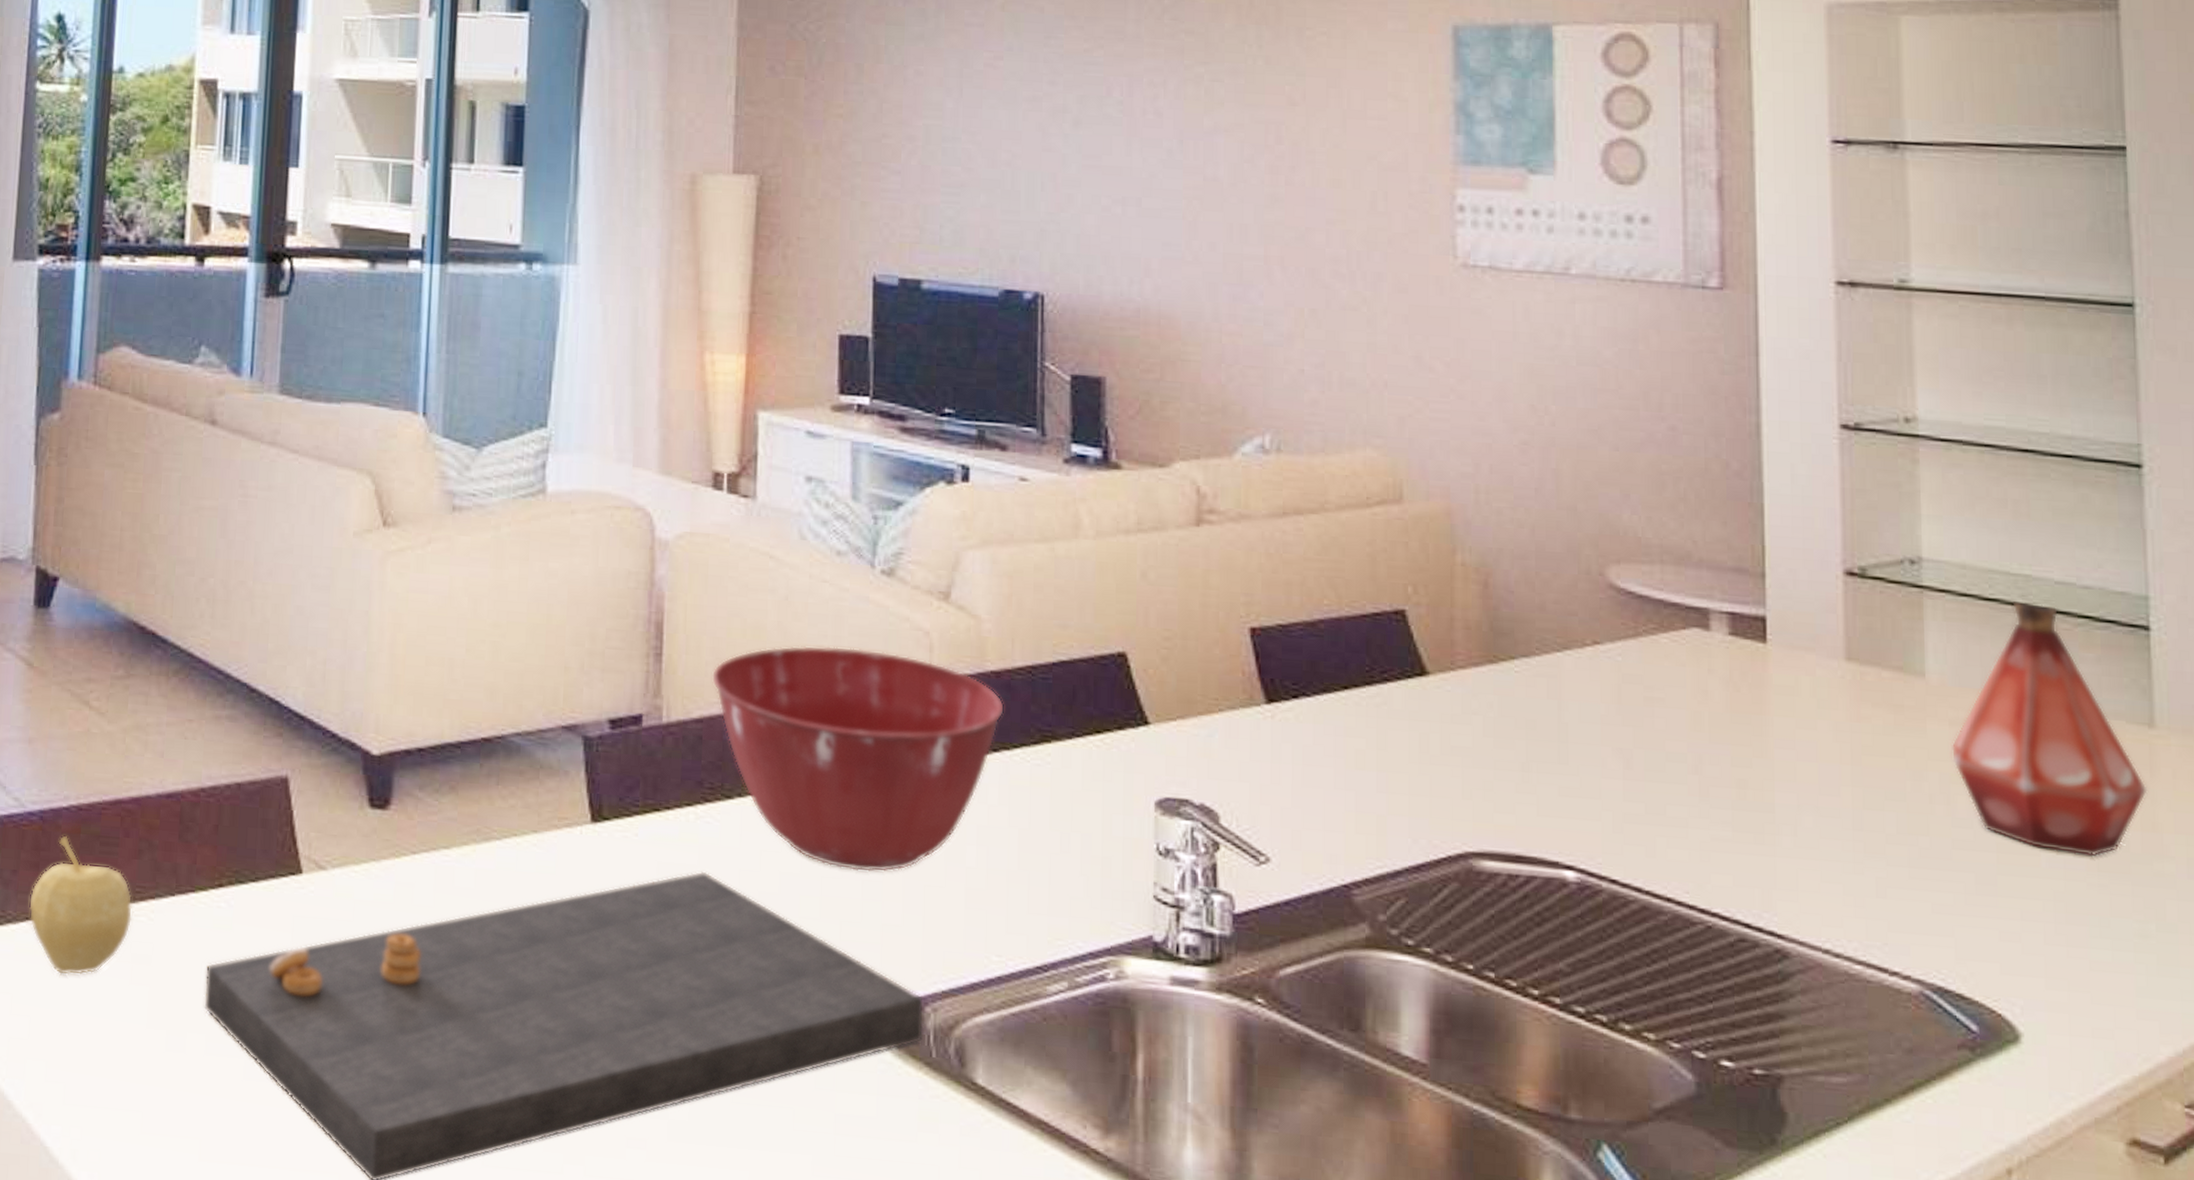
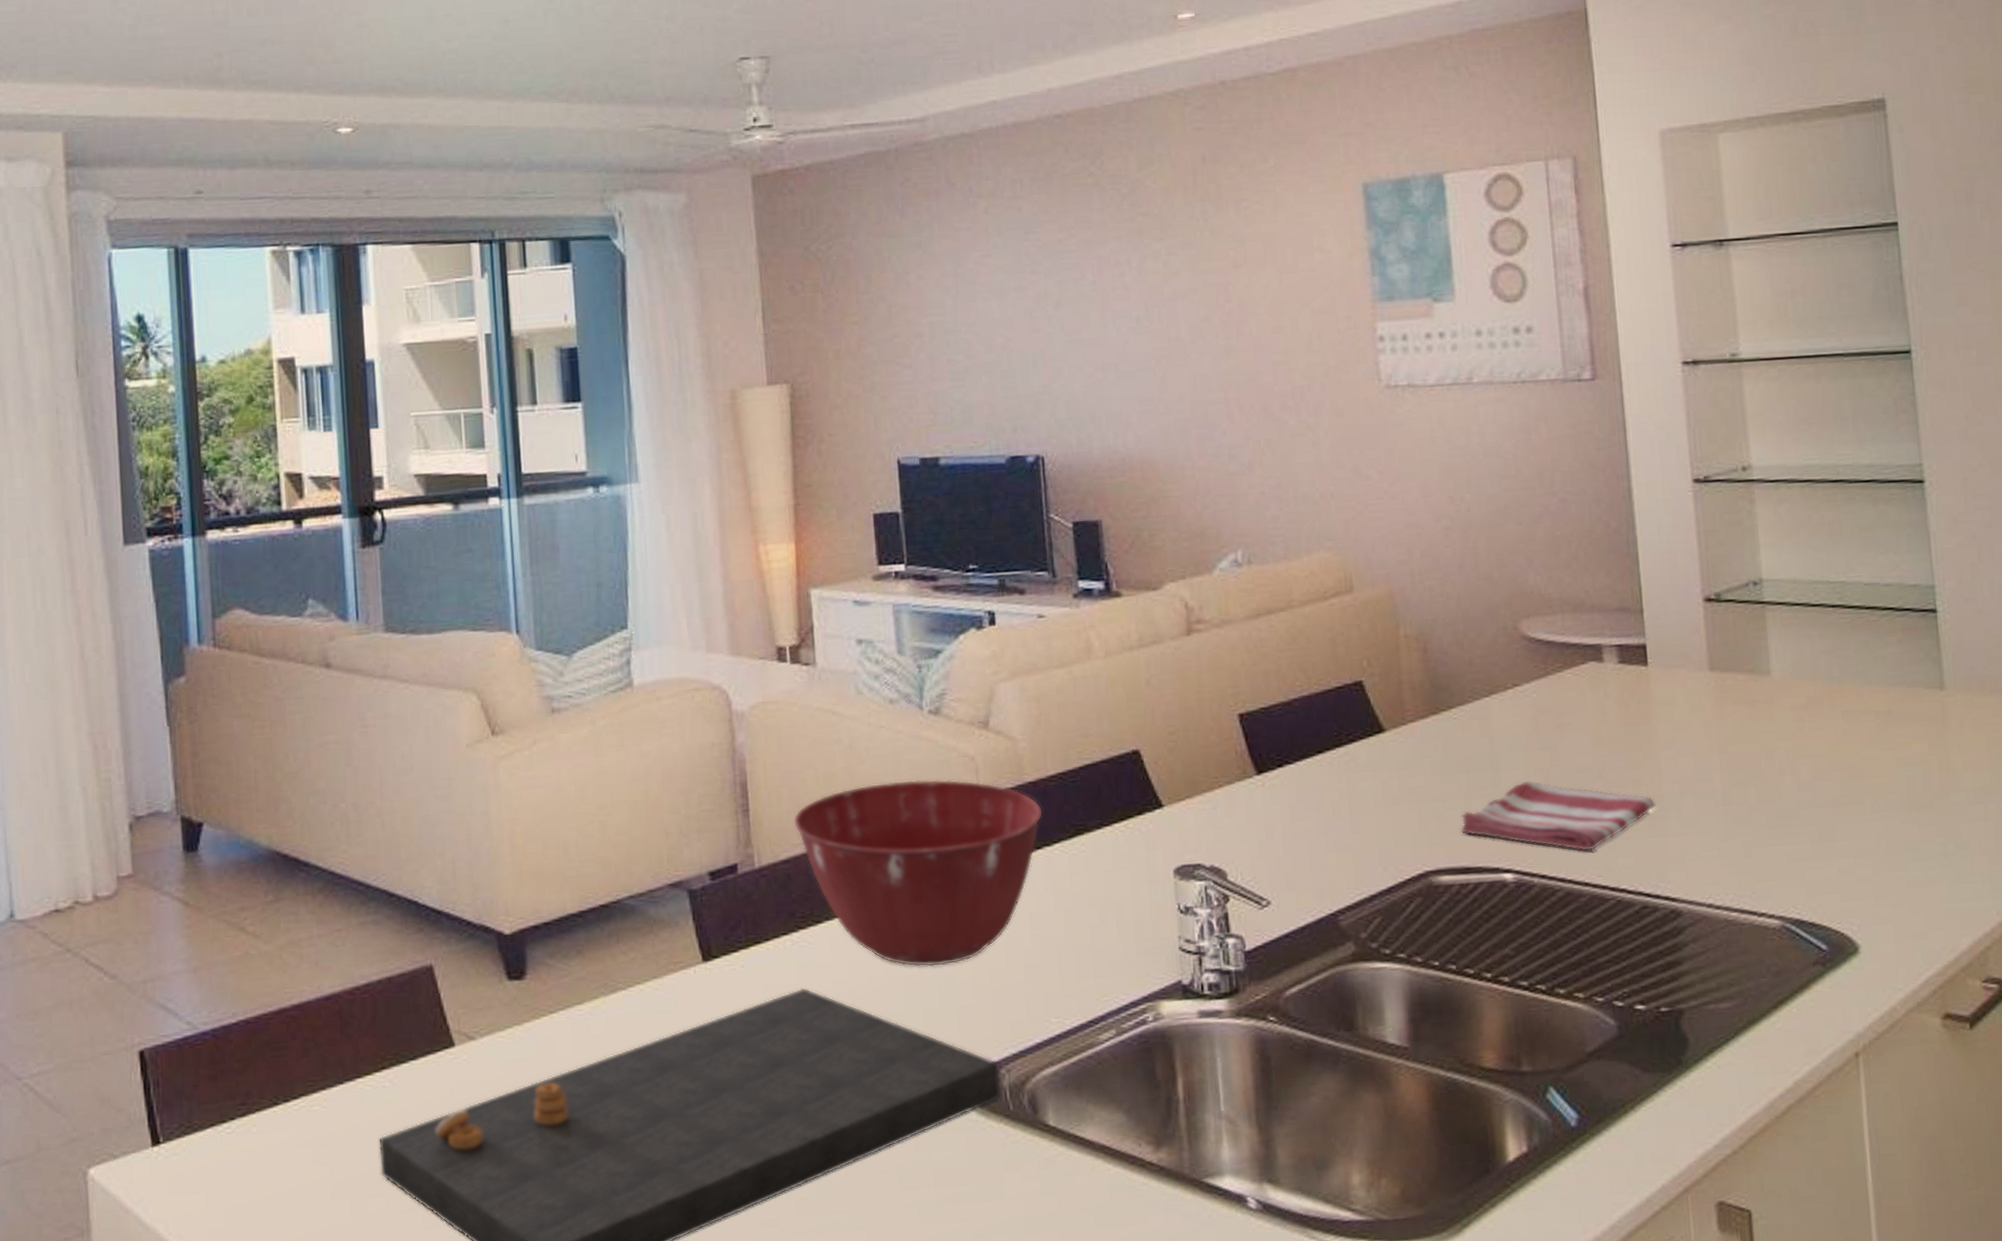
fruit: present [28,835,133,976] -> none [211,1047,308,1168]
dish towel: none [1514,760,1766,860] -> present [1461,779,1656,852]
bottle: present [1951,600,2148,857] -> none [1793,603,1942,799]

